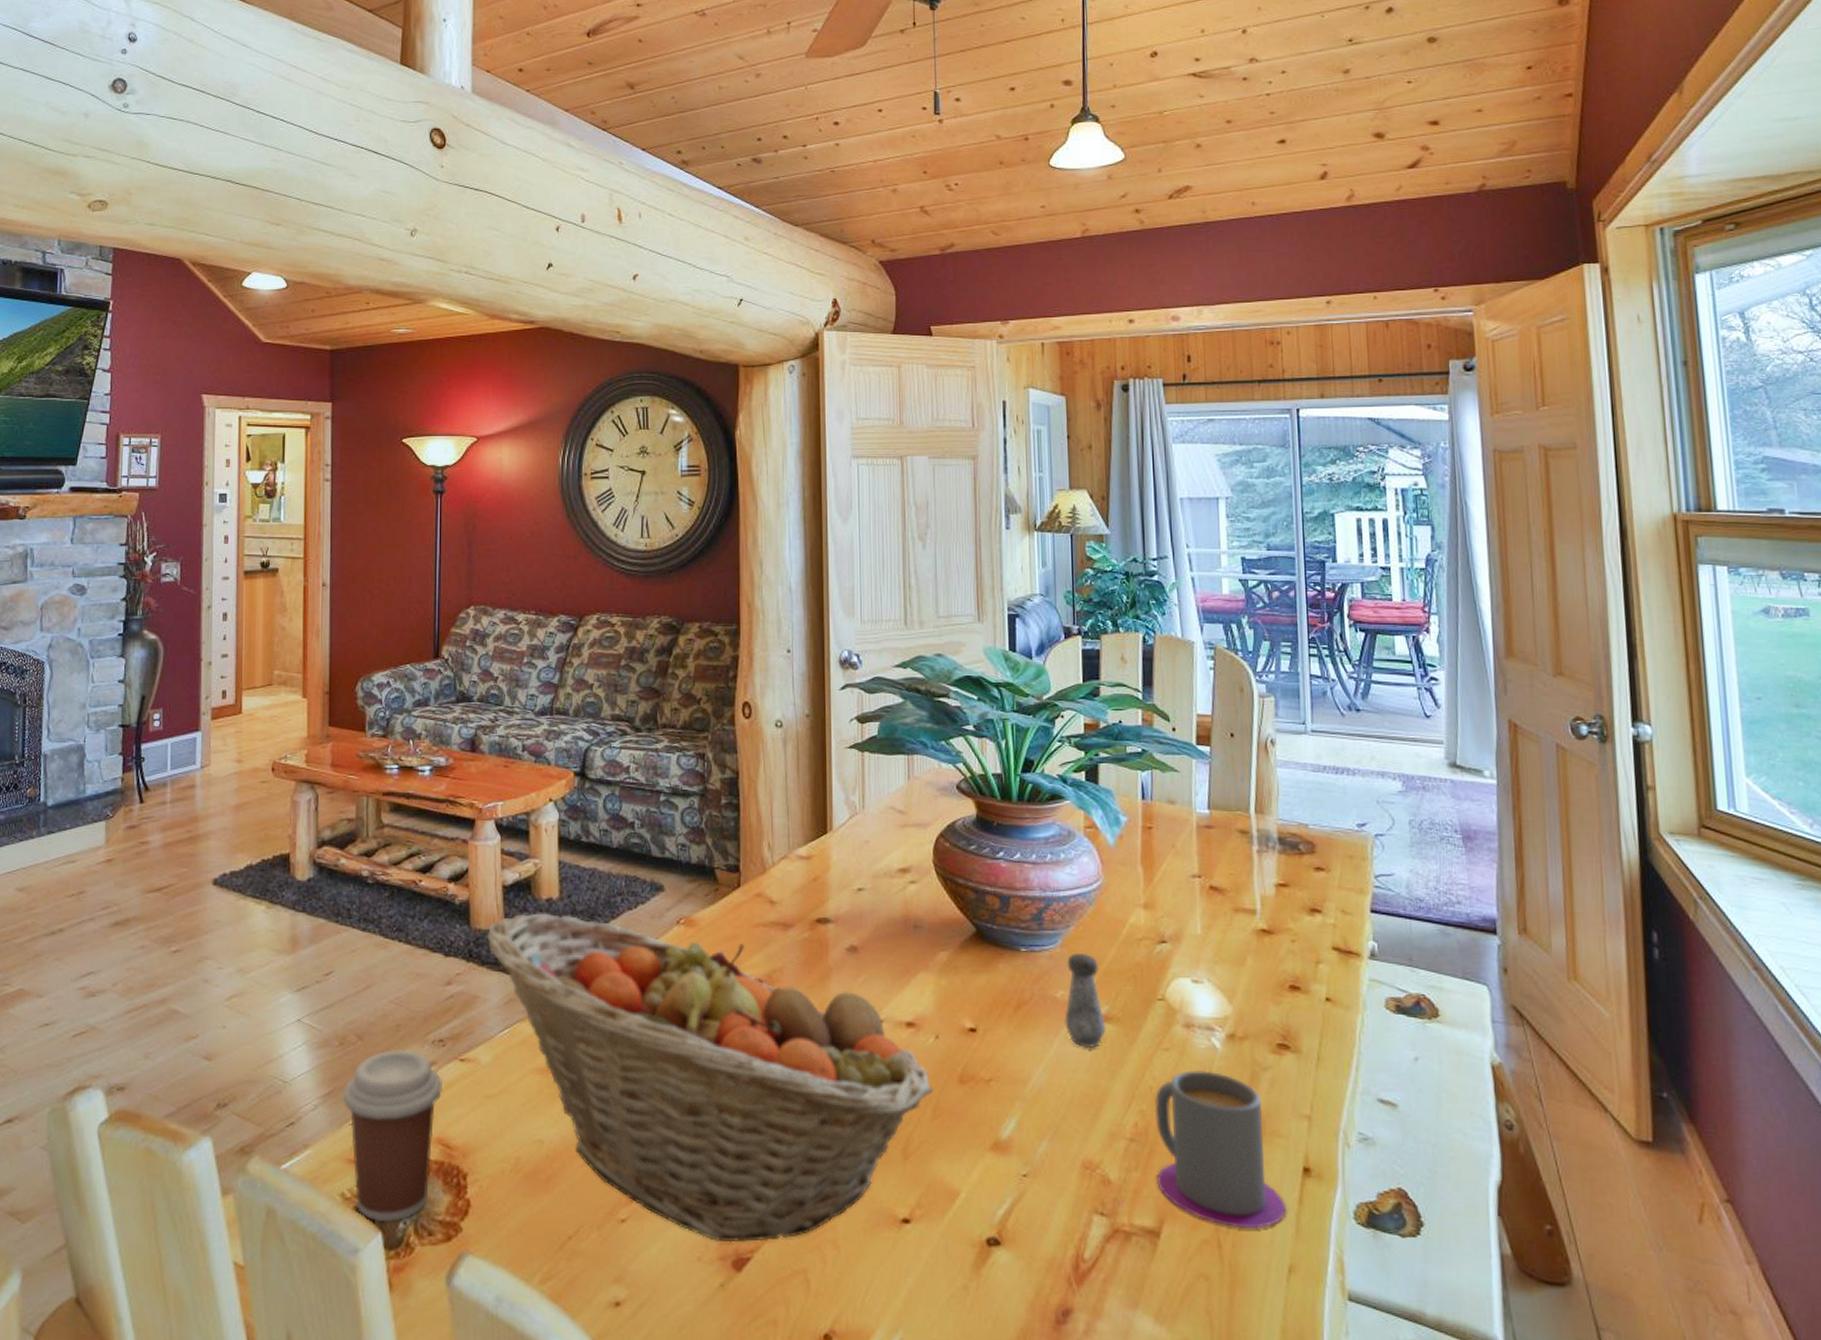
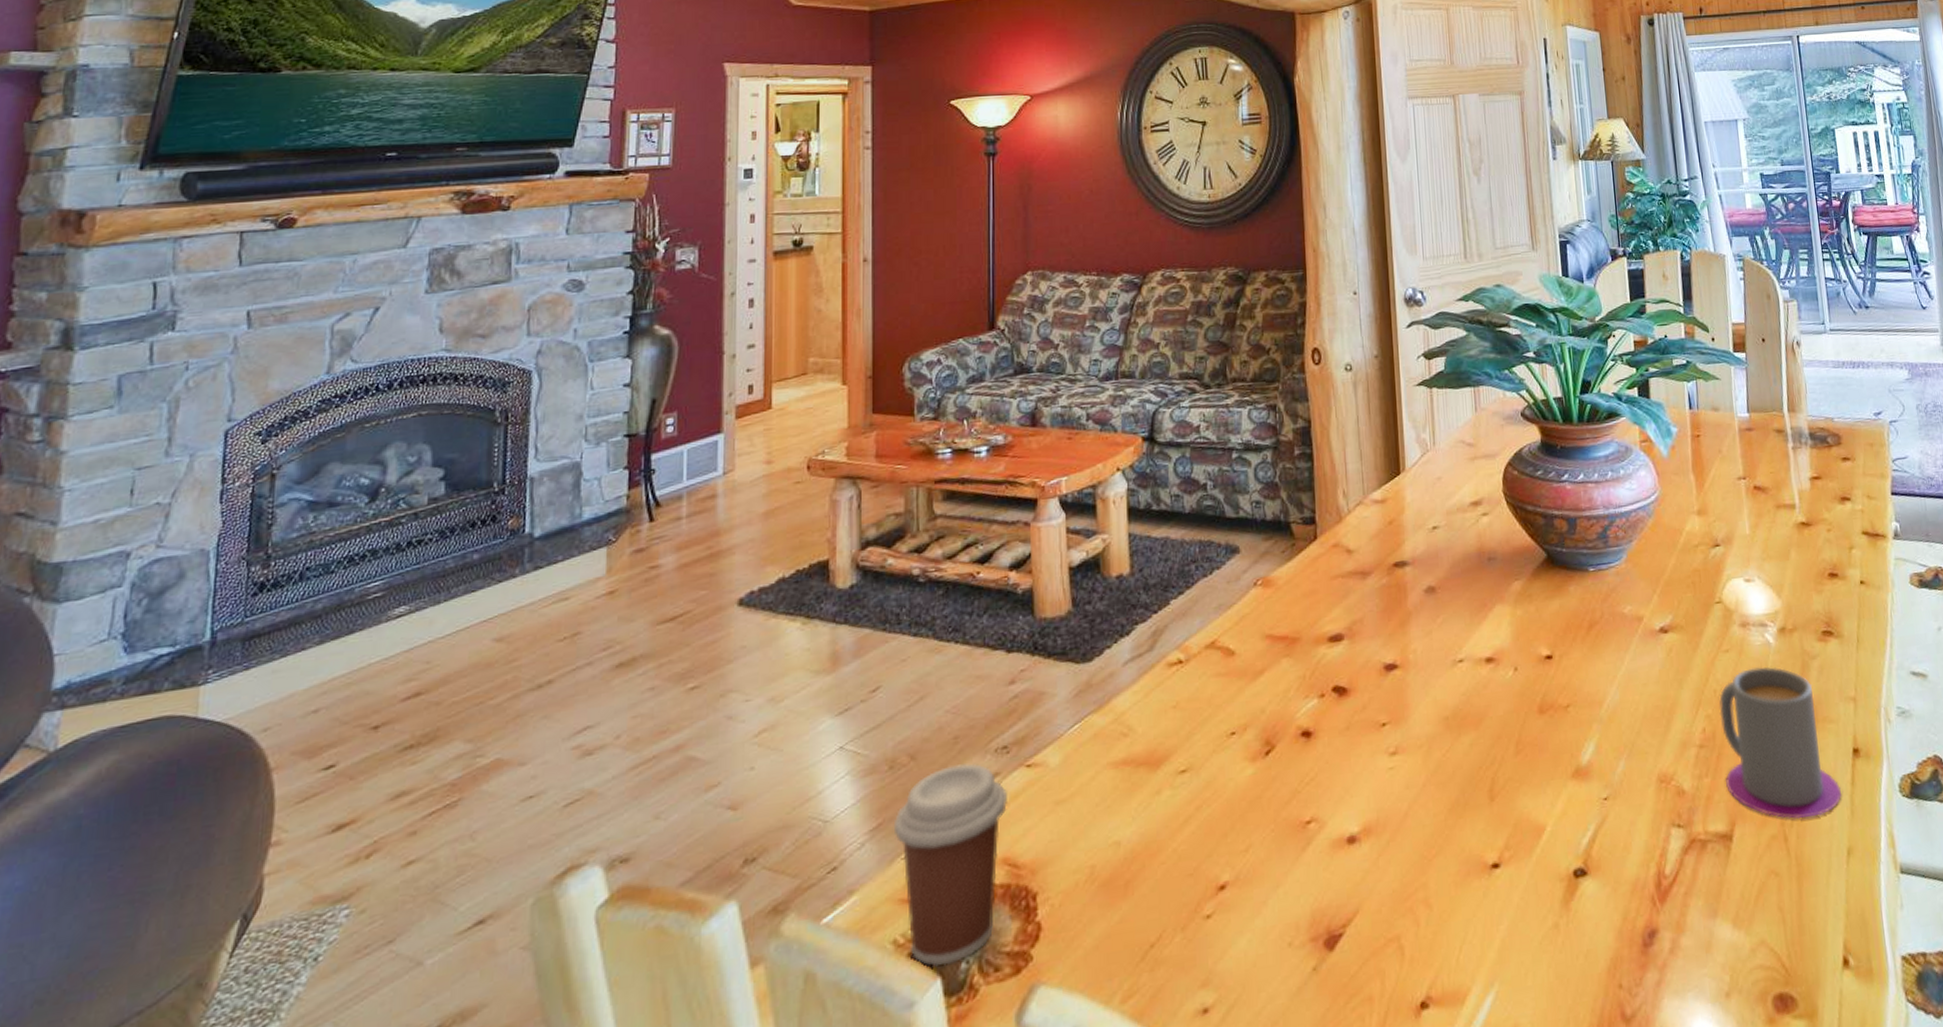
fruit basket: present [487,913,933,1243] -> none [1053,590,1515,922]
salt shaker: present [1064,952,1107,1048] -> none [1632,565,1672,660]

